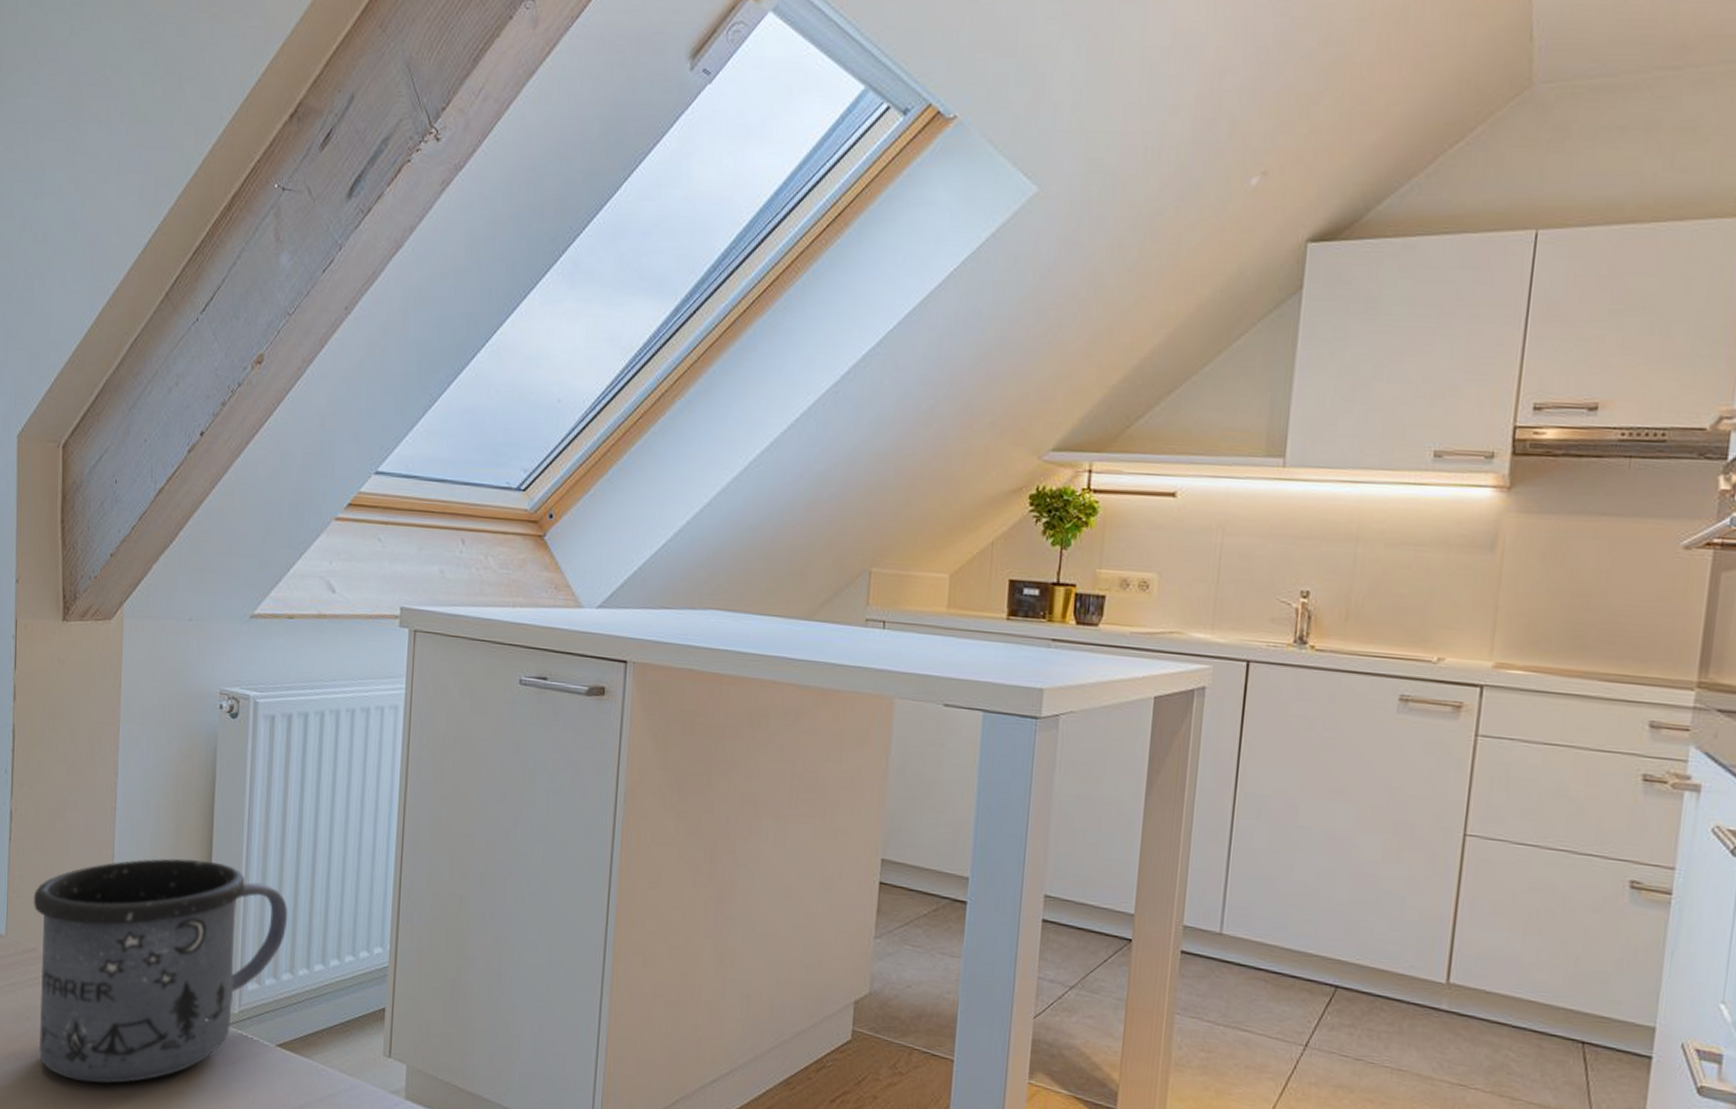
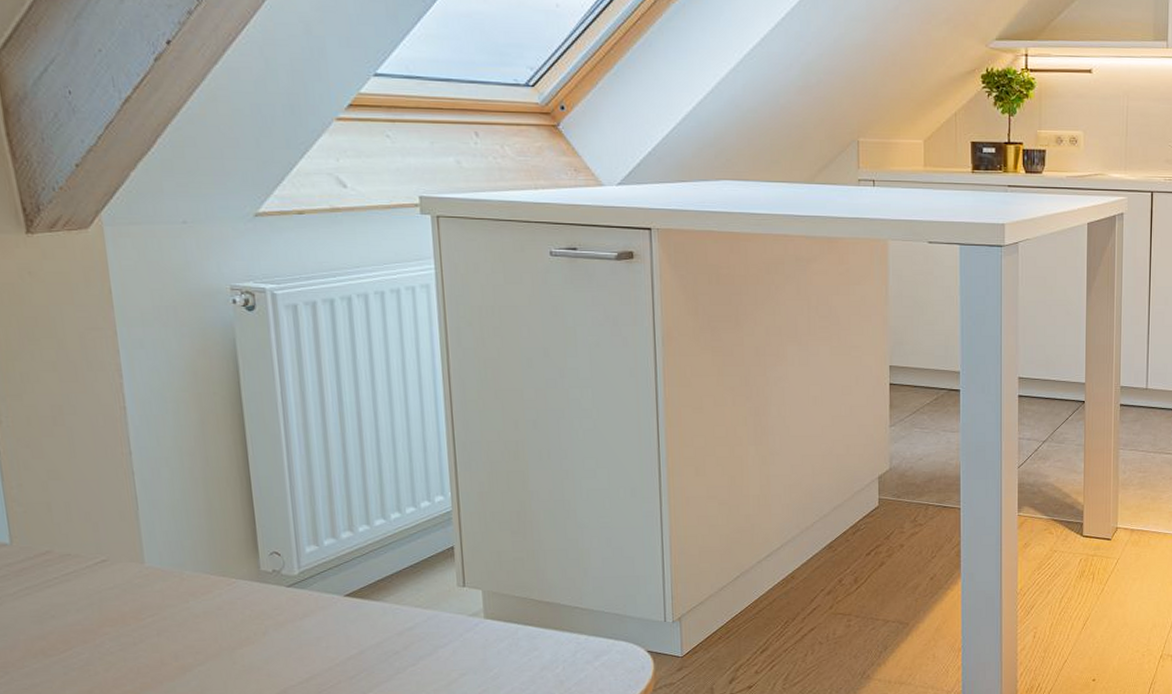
mug: present [33,858,288,1084] -> none [38,444,340,664]

